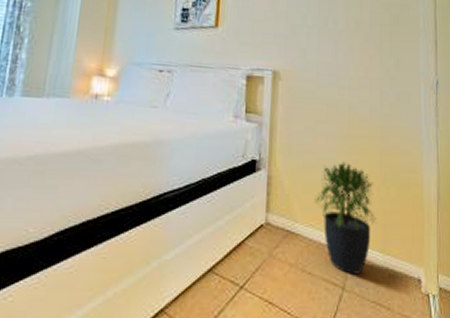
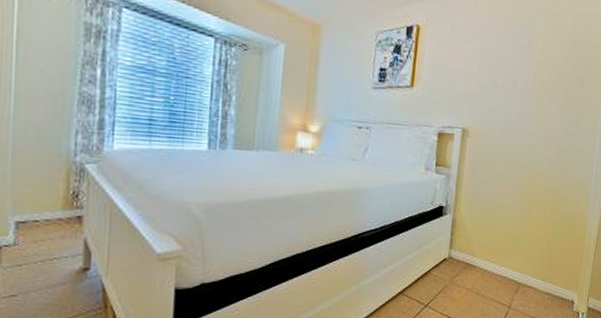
potted plant: present [314,161,377,274] -> none [491,208,543,297]

